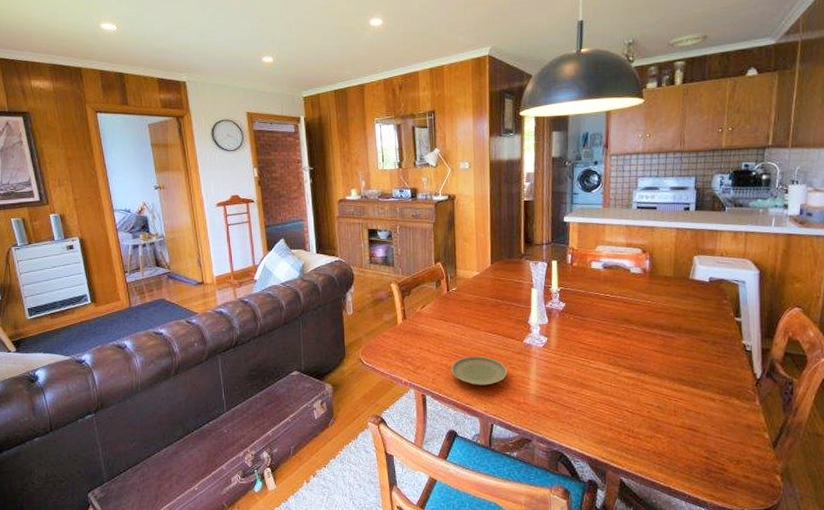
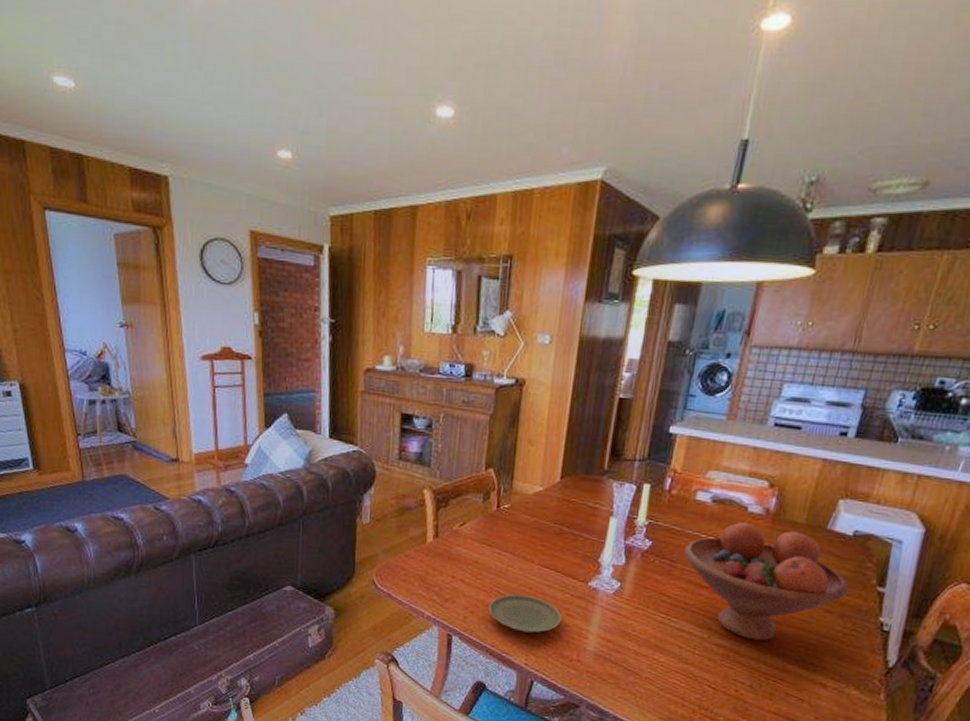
fruit bowl: none [590,280,715,370] -> present [684,521,849,641]

